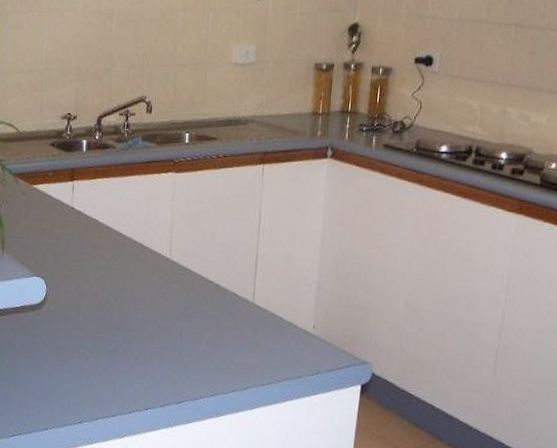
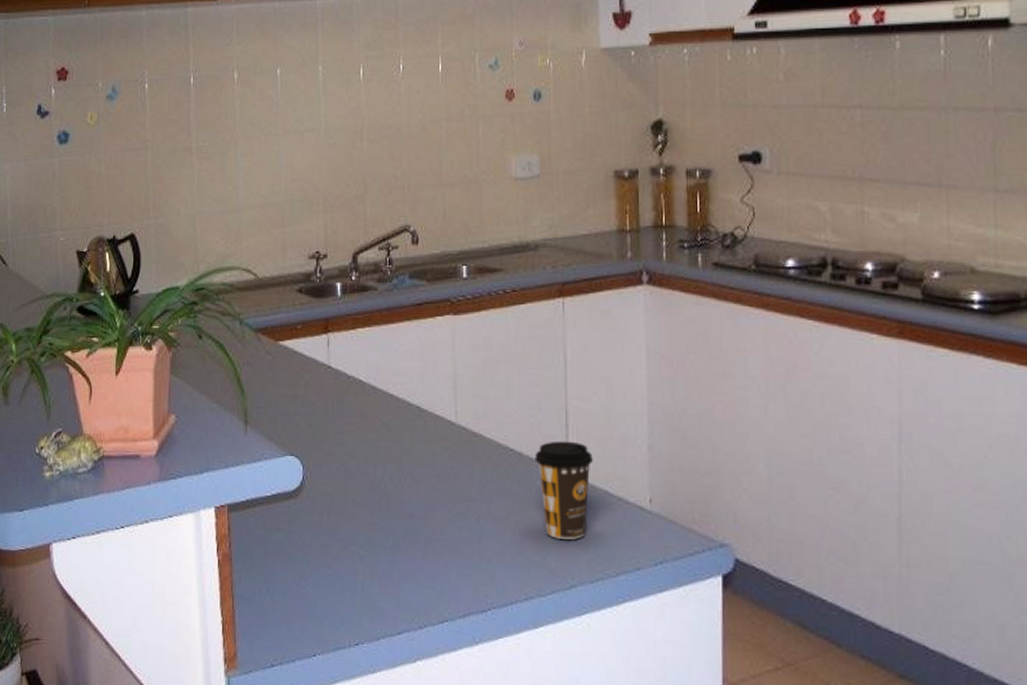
coffee cup: none [228,277,274,353] -> present [534,440,593,539]

